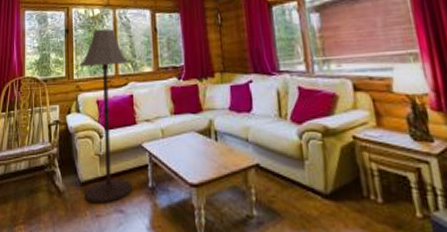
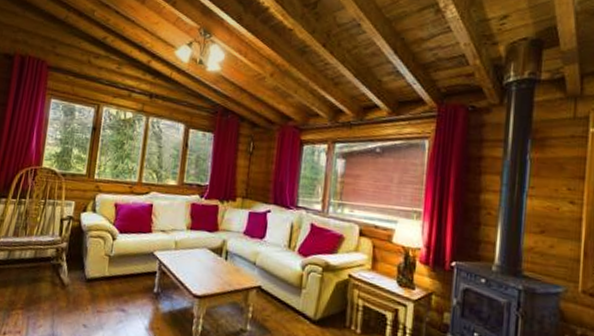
floor lamp: present [80,29,132,203] -> none [88,133,154,301]

